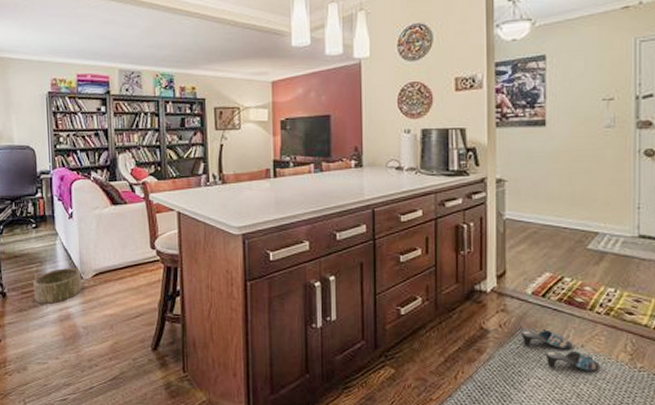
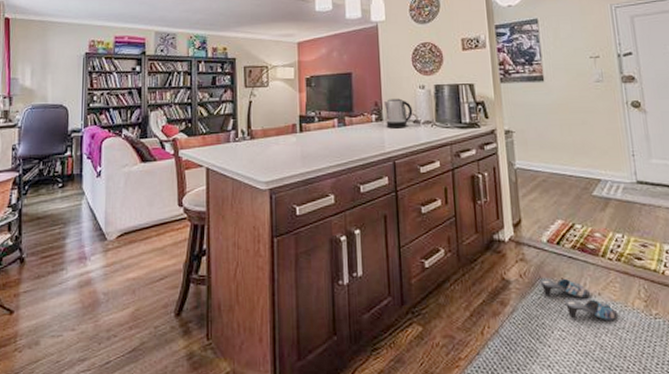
basket: present [33,266,82,304] -> none [54,226,106,269]
kettle: none [364,143,396,175] -> present [383,98,413,129]

